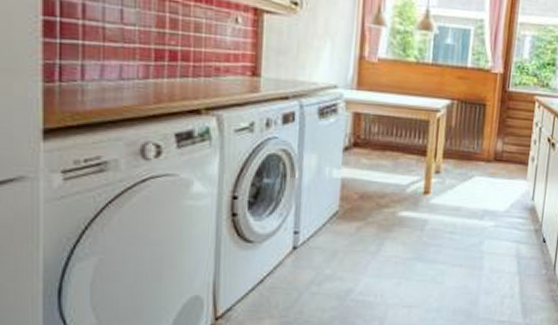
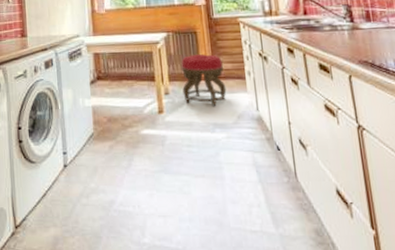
stool: none [456,131,508,191] -> present [181,54,227,106]

